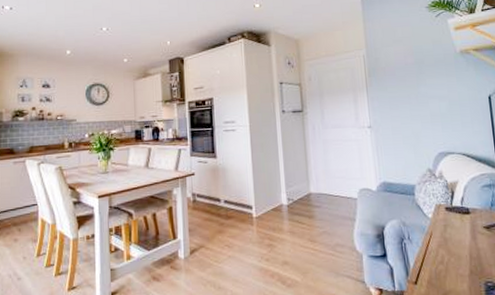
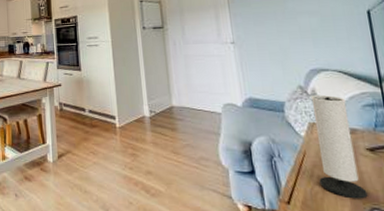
speaker: none [438,177,483,275] -> present [311,94,368,199]

